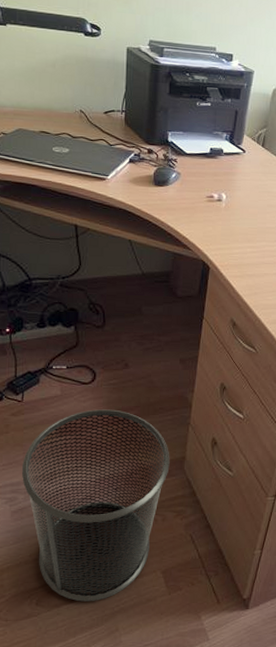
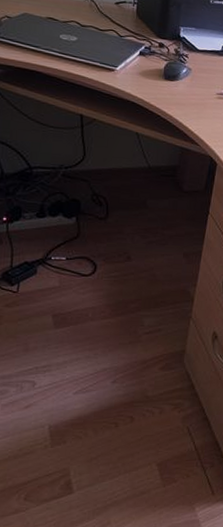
waste bin: present [22,409,170,602] -> none [14,302,170,496]

